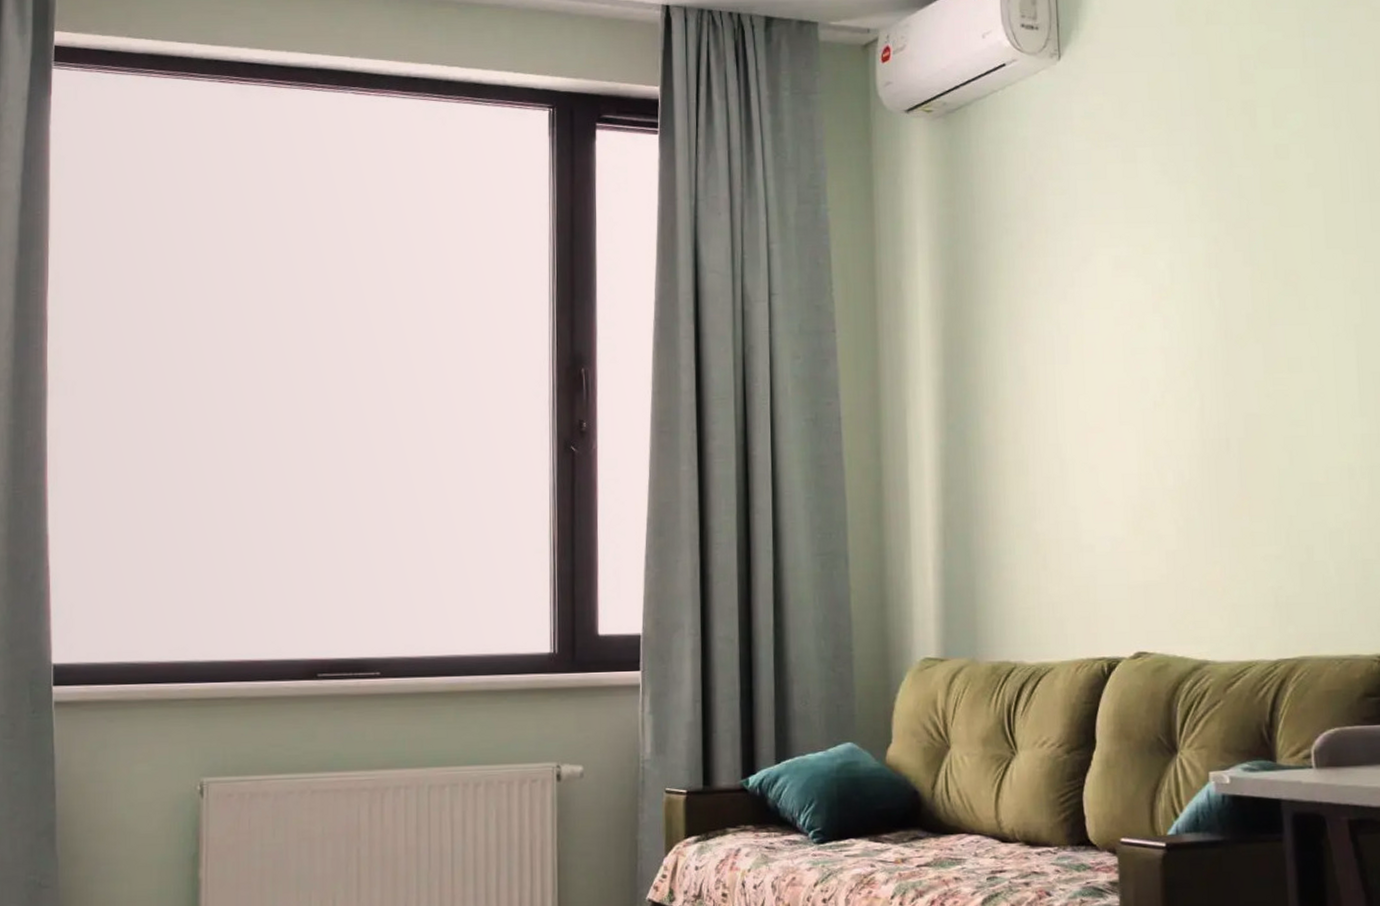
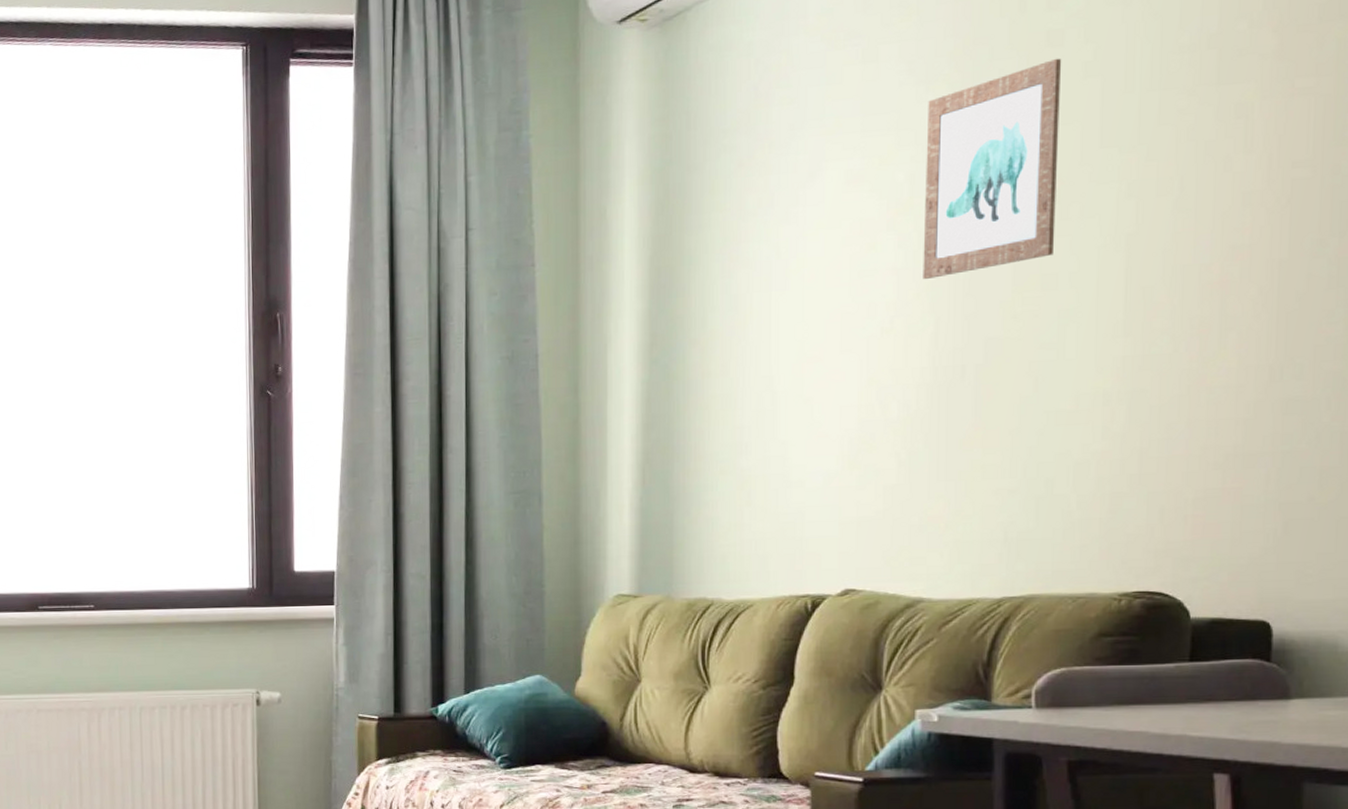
wall art: none [1181,169,1296,358] -> present [923,58,1062,279]

